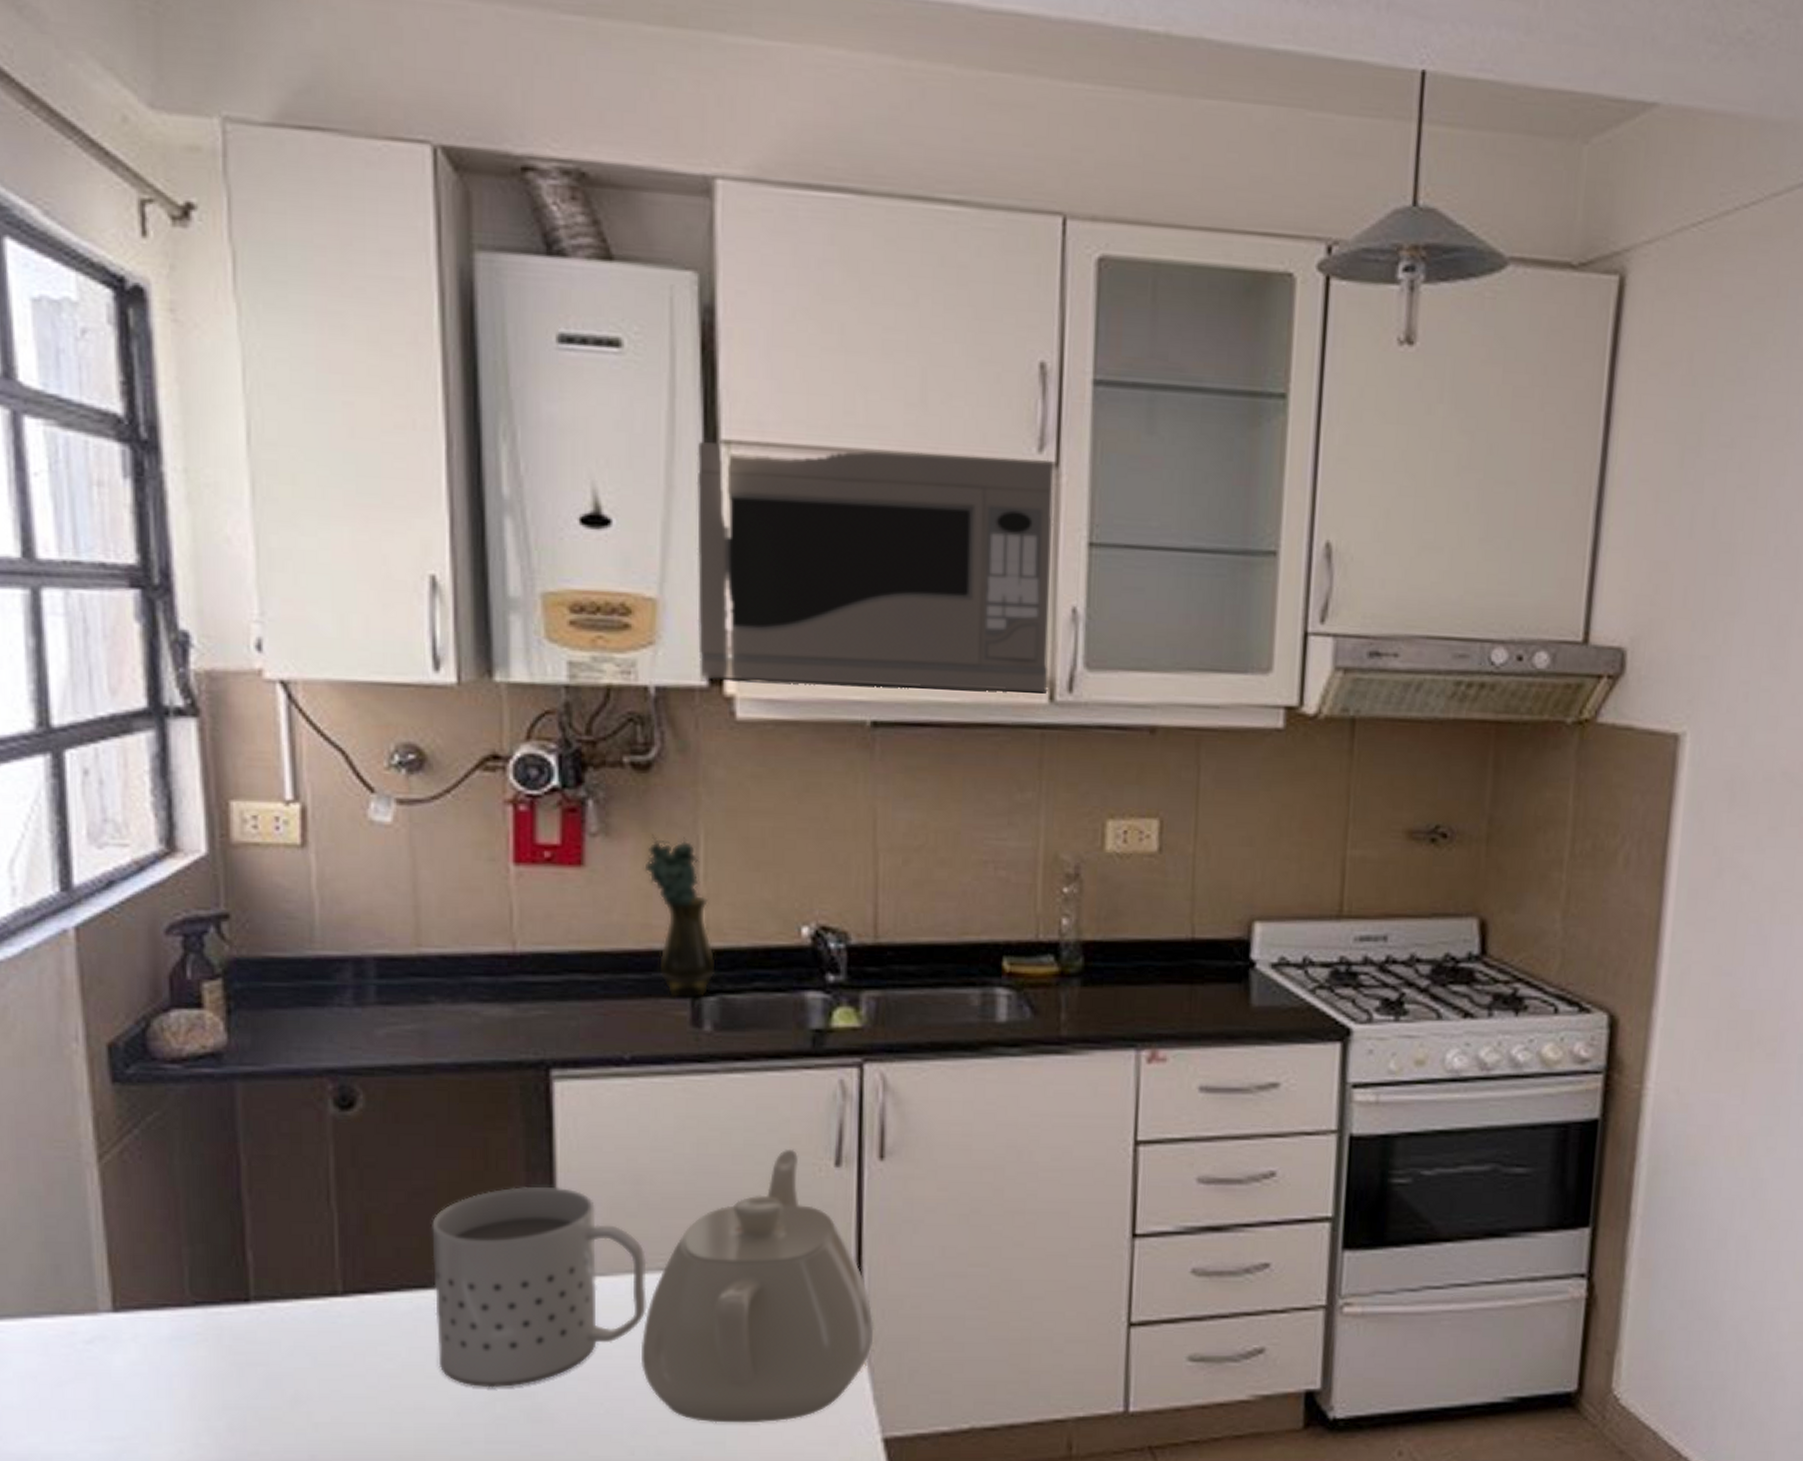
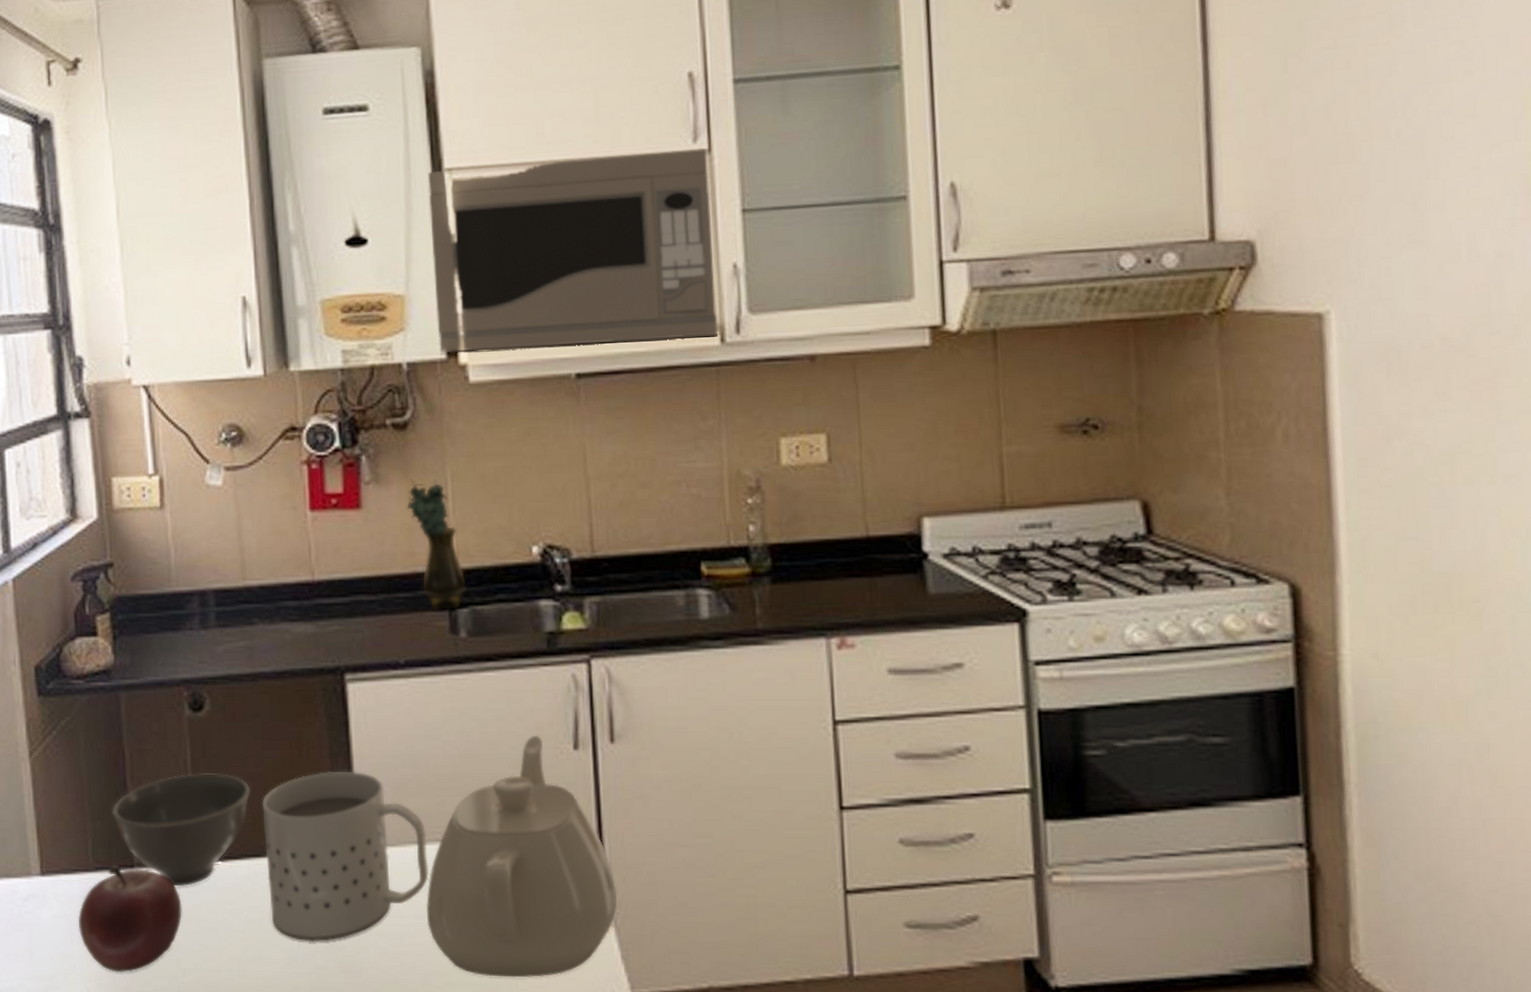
fruit: none [166,1297,316,1430] -> present [78,864,182,973]
bowl: none [220,1185,417,1326] -> present [112,772,251,888]

